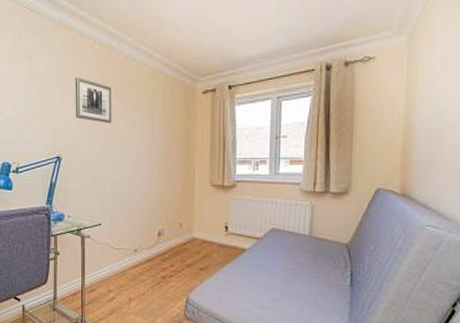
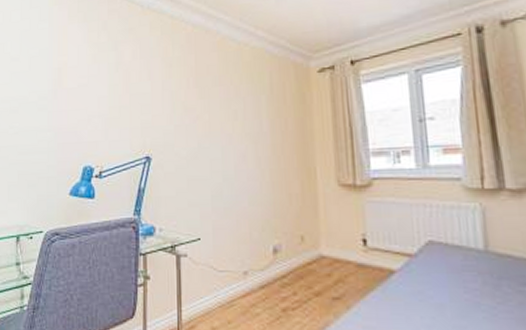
wall art: present [75,77,112,123] -> none [165,64,209,114]

